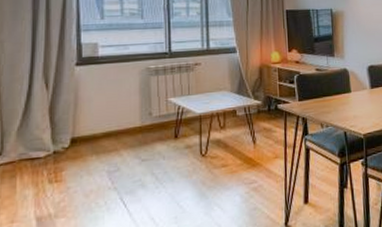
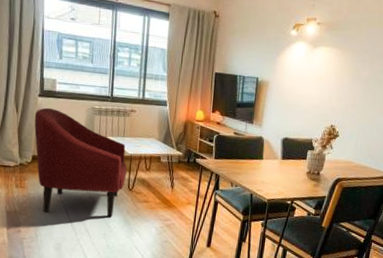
armchair: none [71,76,197,208] -> present [34,107,128,217]

